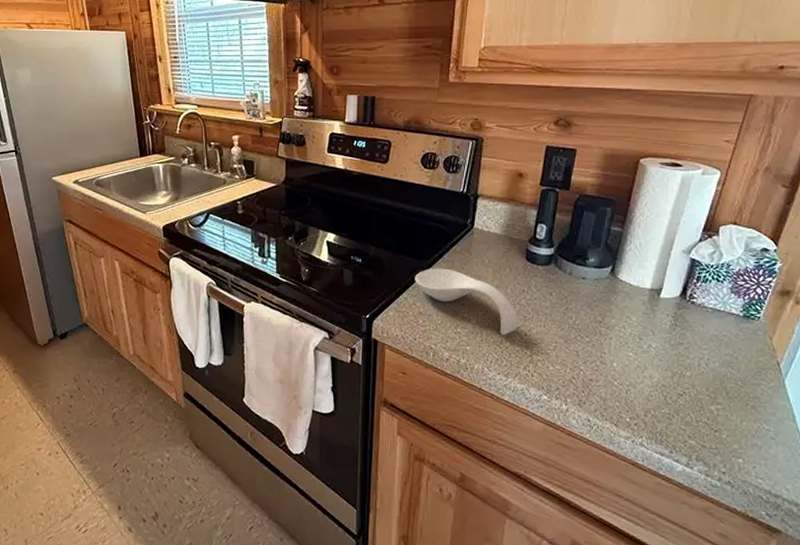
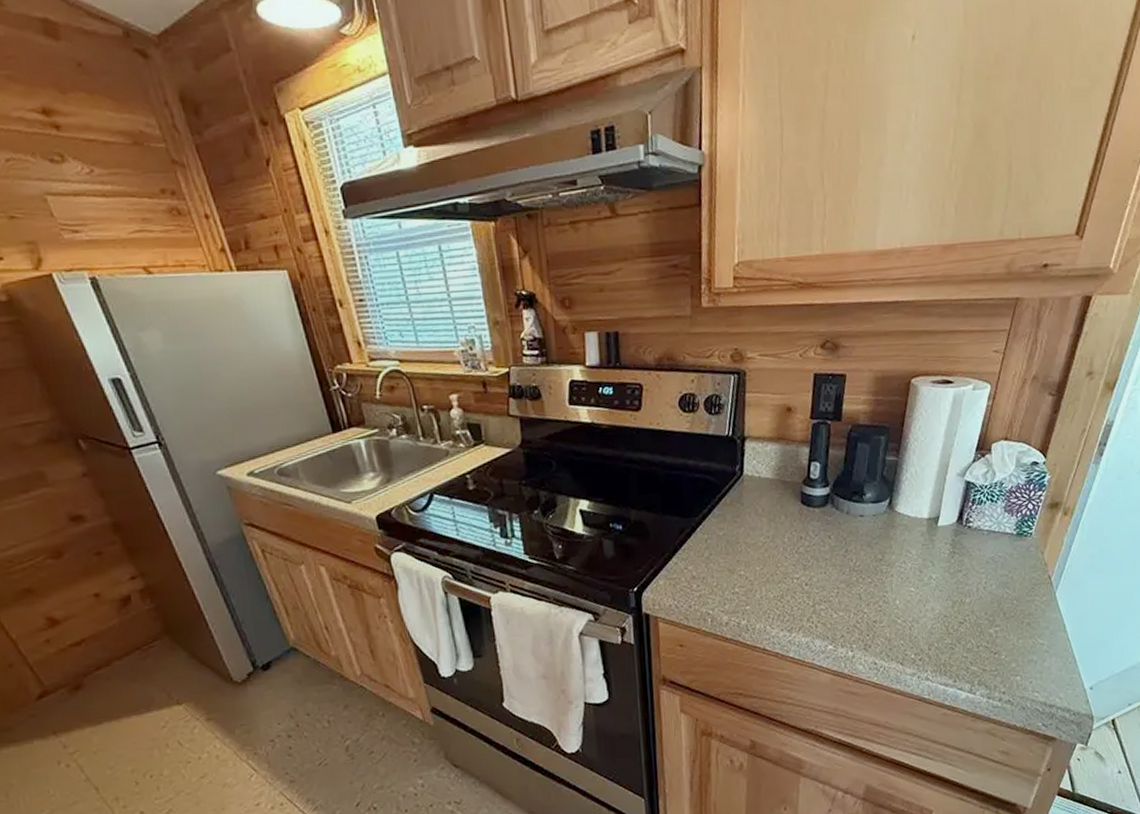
spoon rest: present [415,268,518,336] -> none [683,524,799,589]

